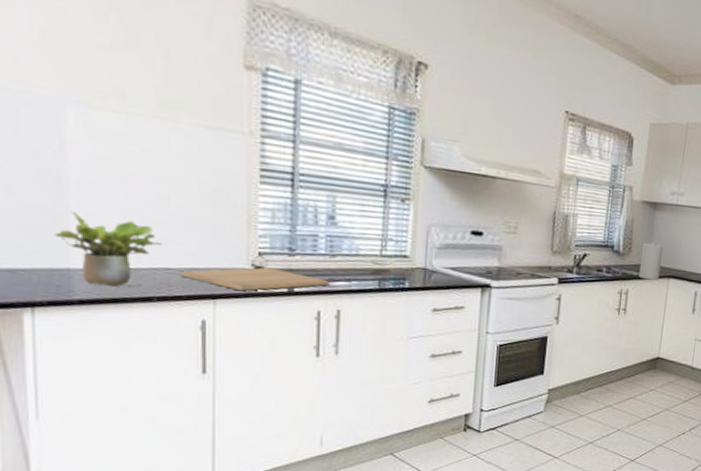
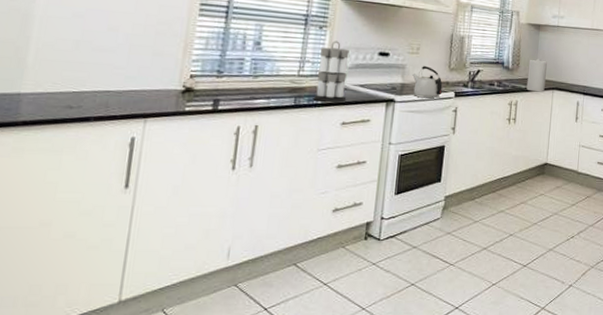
potted plant: present [54,211,163,287] -> none [12,43,107,108]
chopping board: present [179,267,331,292] -> none [117,88,252,111]
spice rack: none [399,216,437,288] -> present [313,41,350,103]
kettle: none [510,248,544,284] -> present [412,66,443,98]

